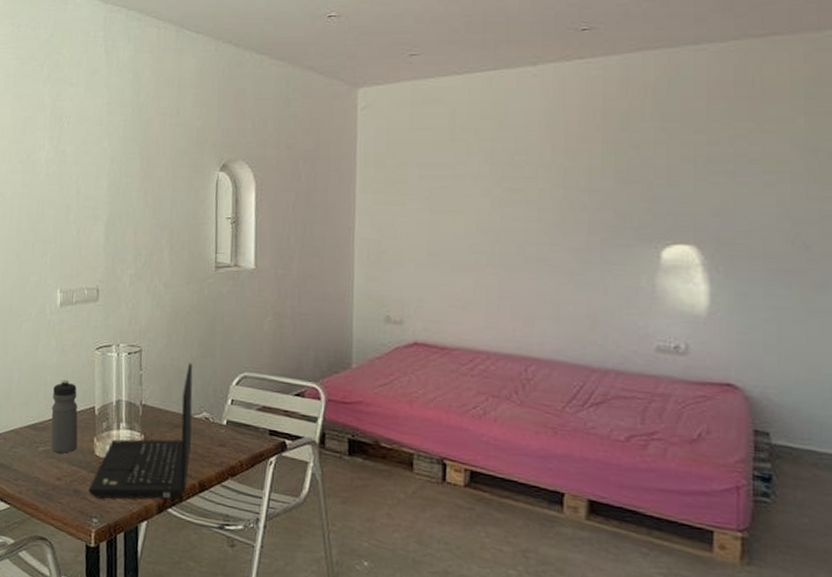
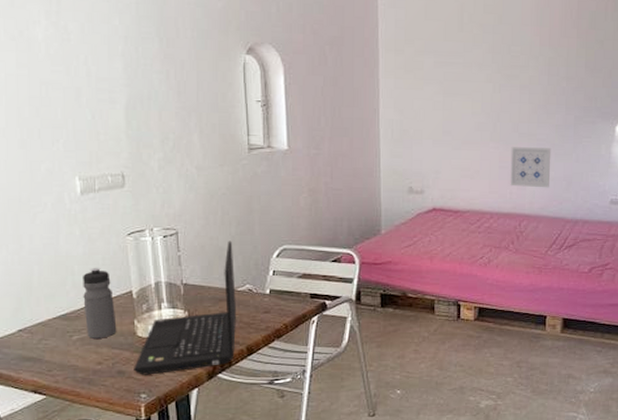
wall art: none [513,273,569,327] -> present [510,147,551,188]

